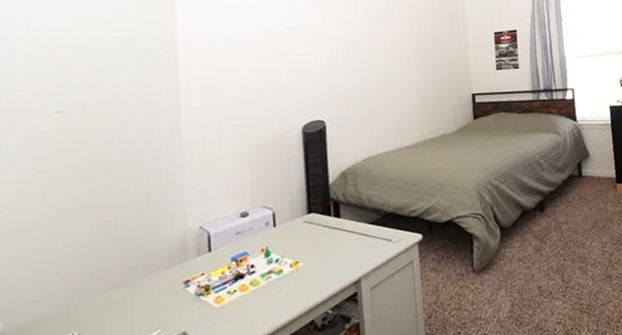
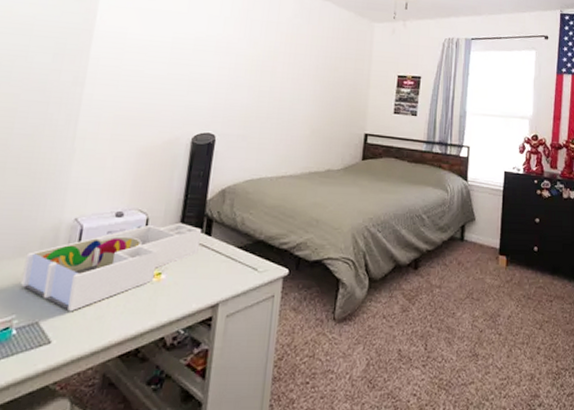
desk organizer: none [158,210,332,316] -> present [21,222,202,312]

